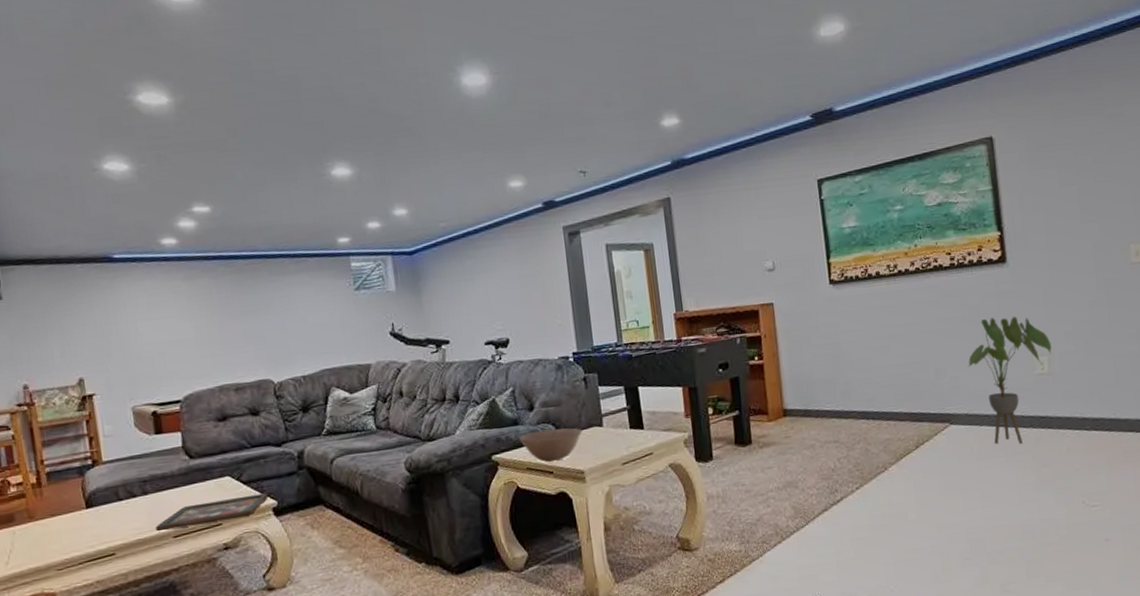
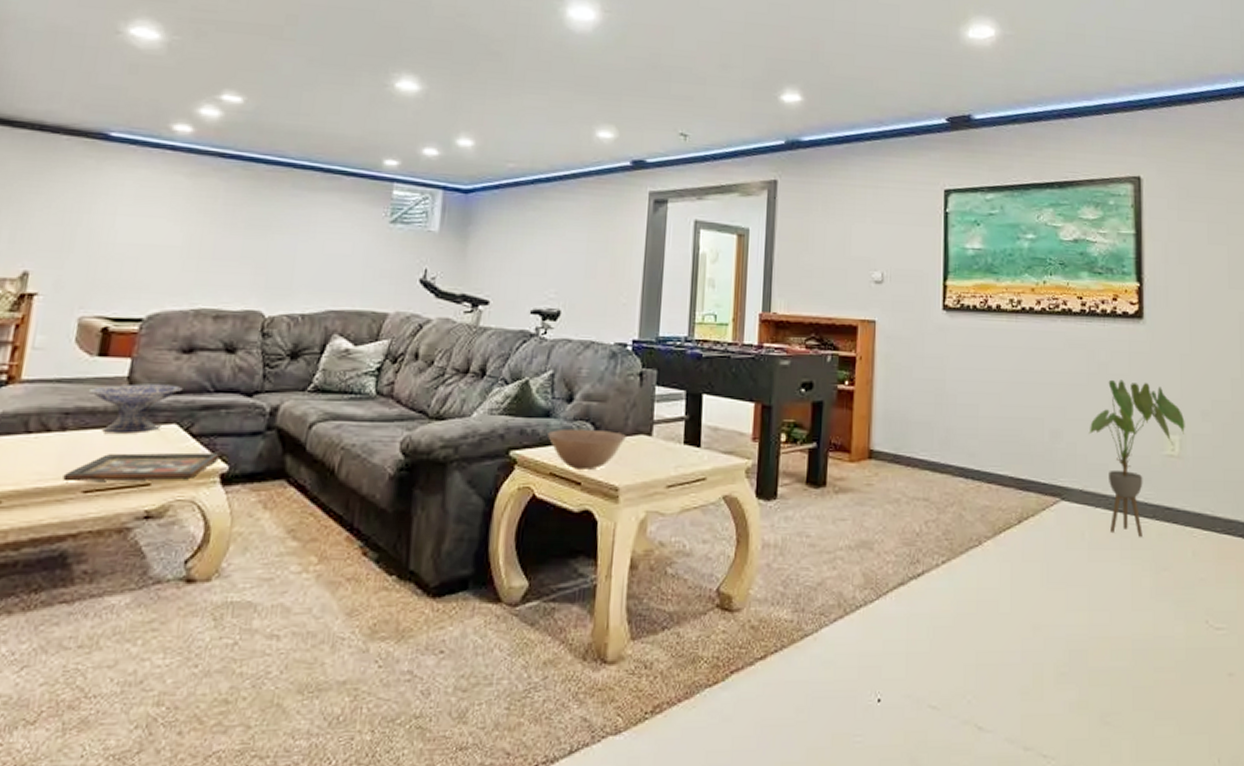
decorative bowl: none [155,446,227,492] -> present [88,384,183,435]

